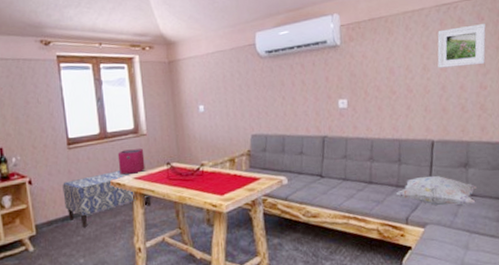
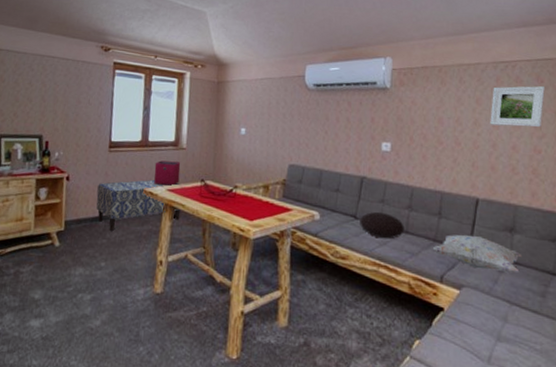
cushion: none [326,168,369,193] -> present [360,212,404,240]

